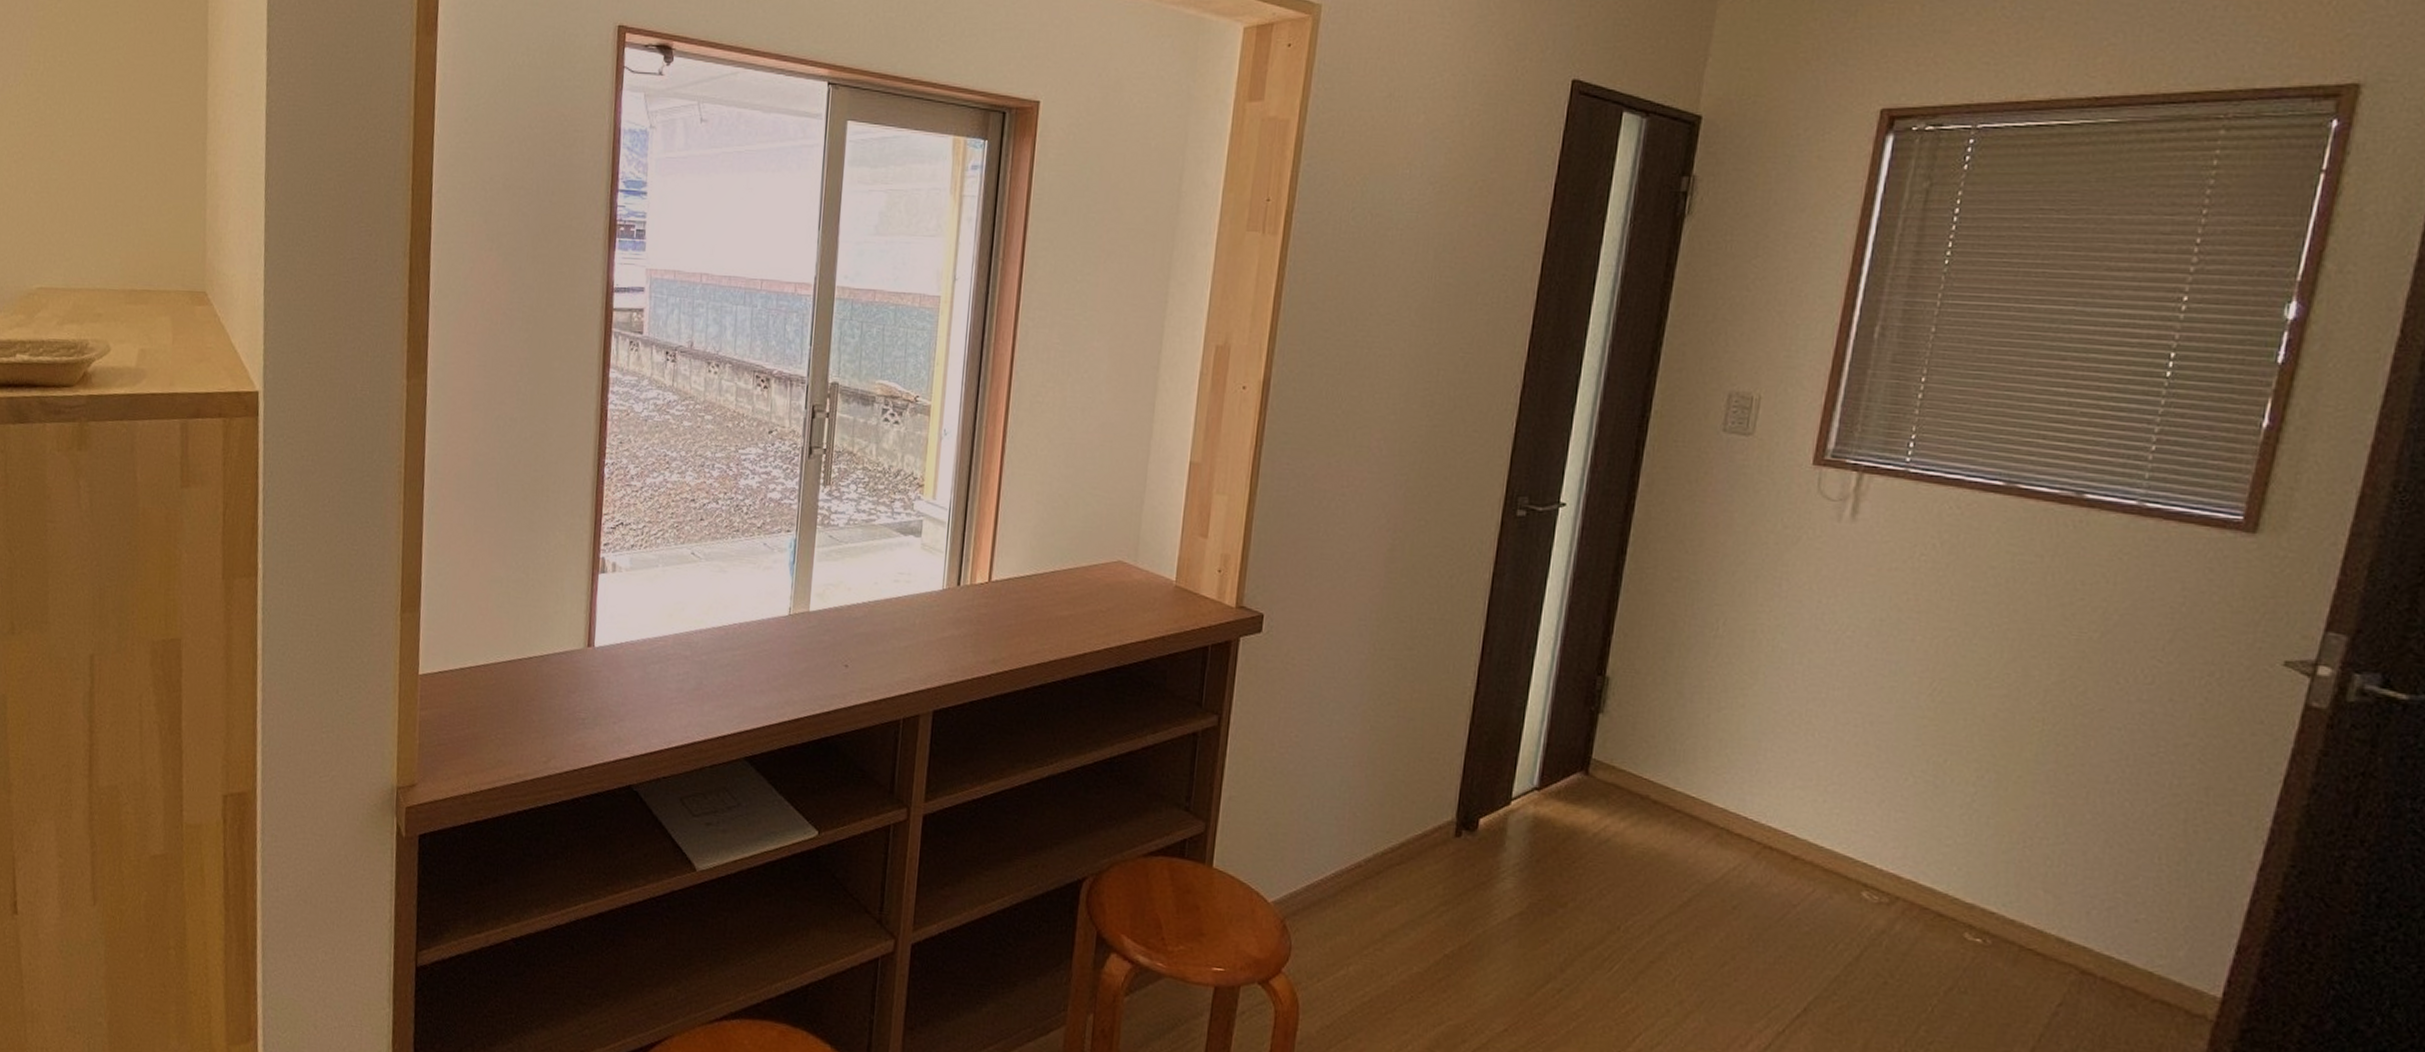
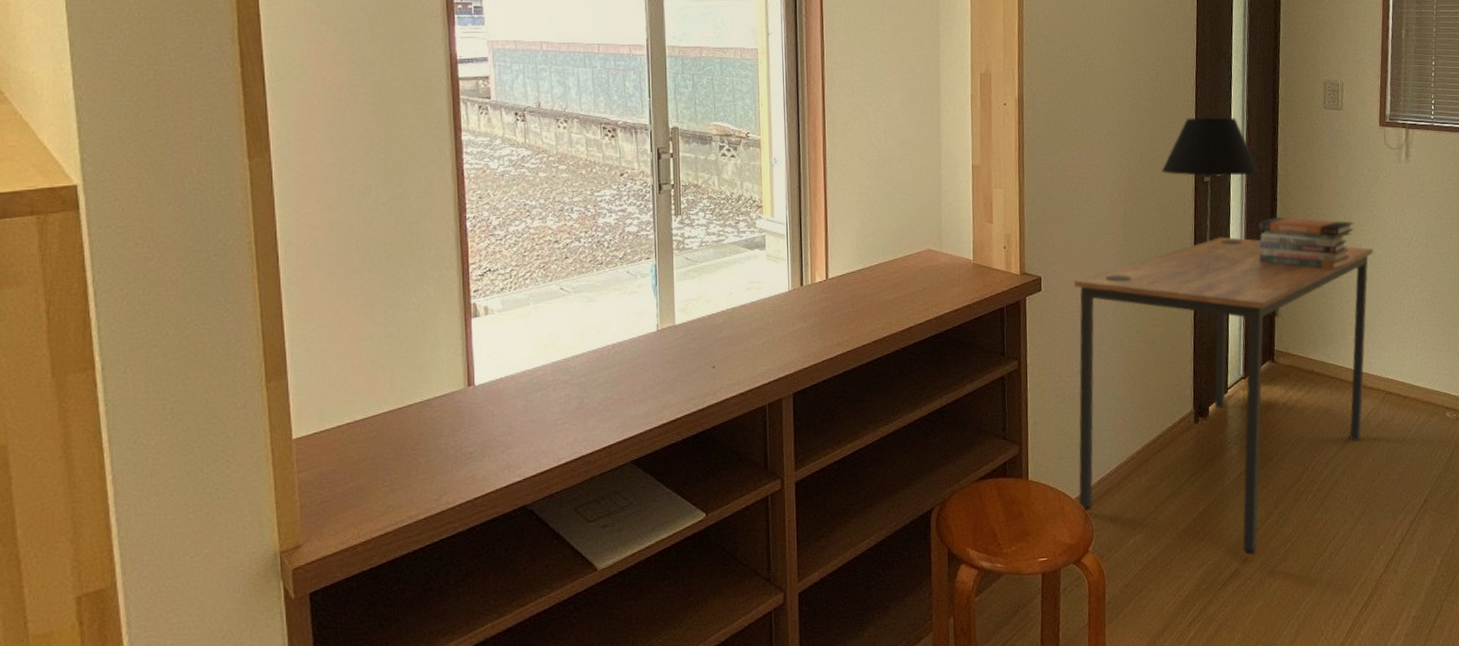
desk: none [1276,593,1774,1026] -> present [1074,237,1373,555]
table lamp: none [1454,427,1605,636] -> present [1161,117,1259,270]
book stack: none [1585,576,1747,662] -> present [1257,216,1354,270]

